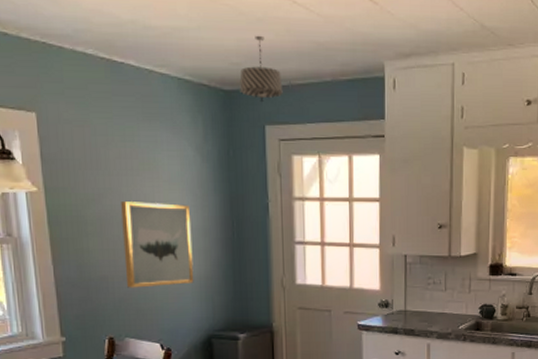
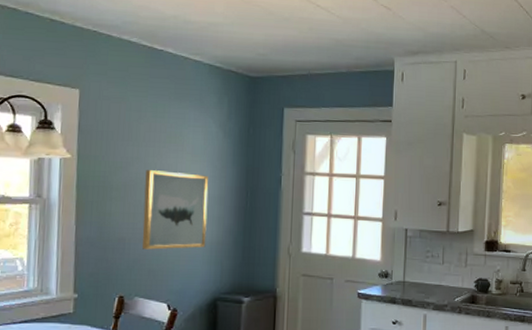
pendant light: present [240,35,283,103] -> none [264,31,302,89]

